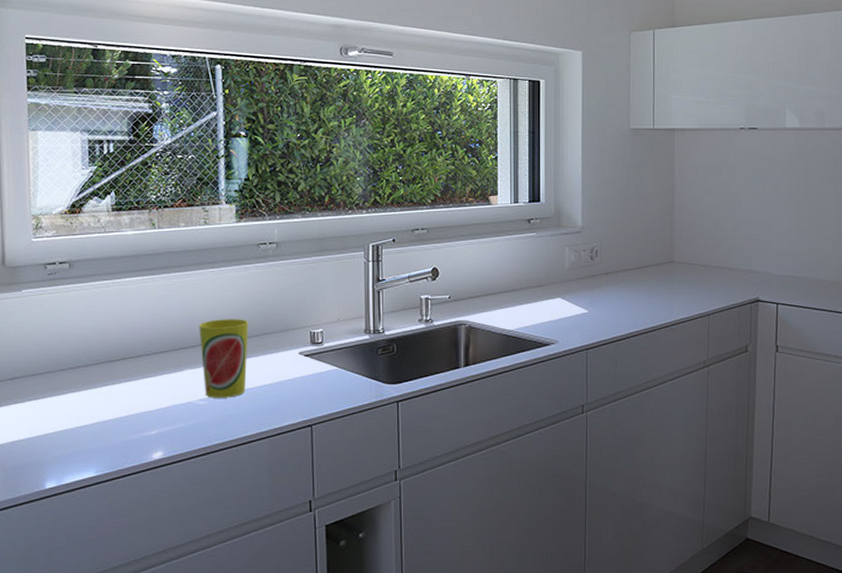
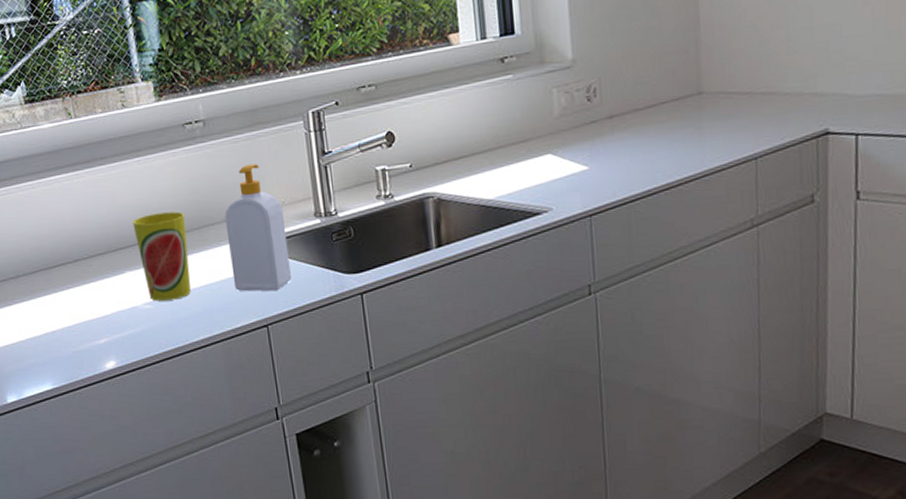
soap bottle: none [285,283,338,395] -> present [224,163,291,292]

